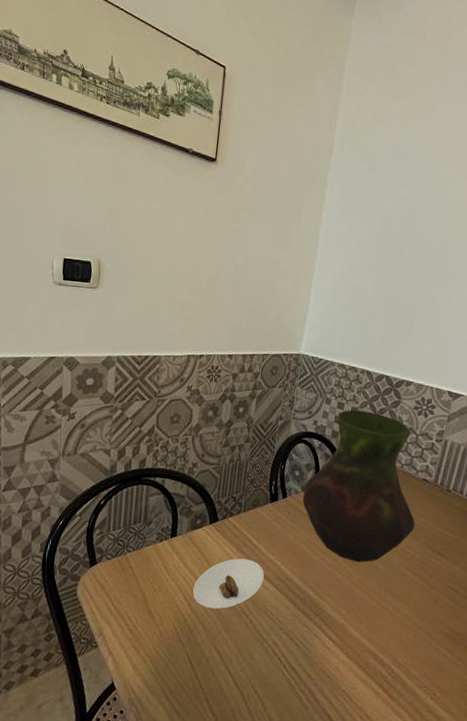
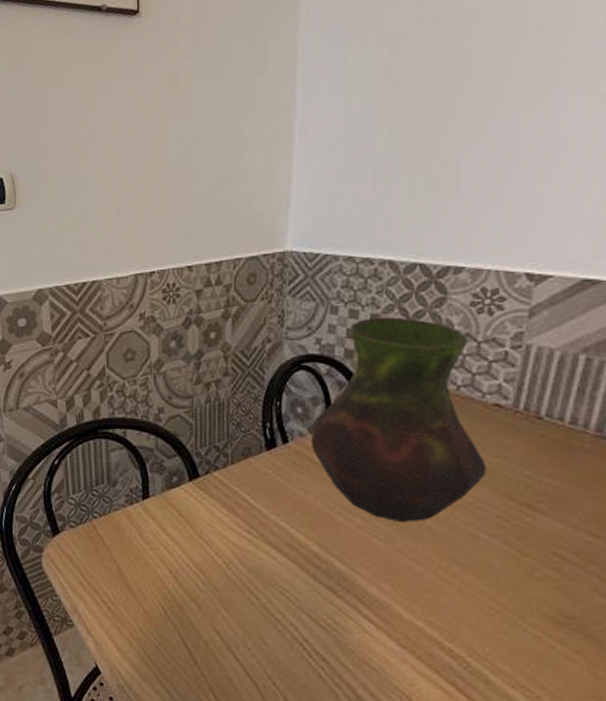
saucer: present [192,558,264,610] -> none [178,522,268,584]

